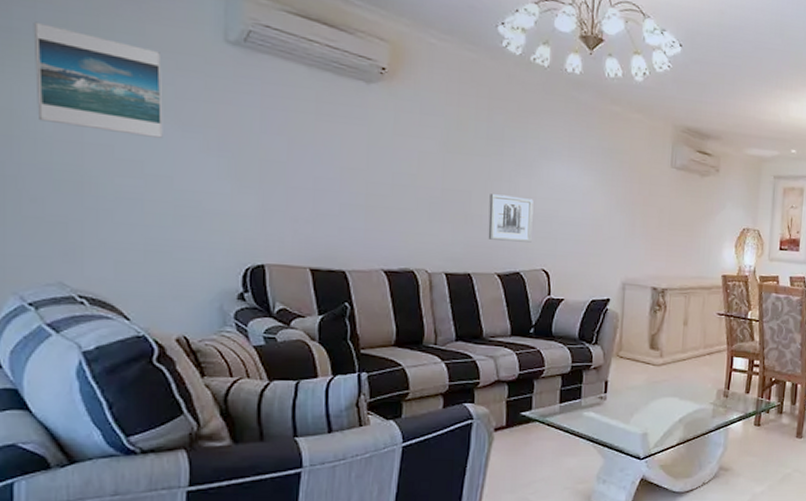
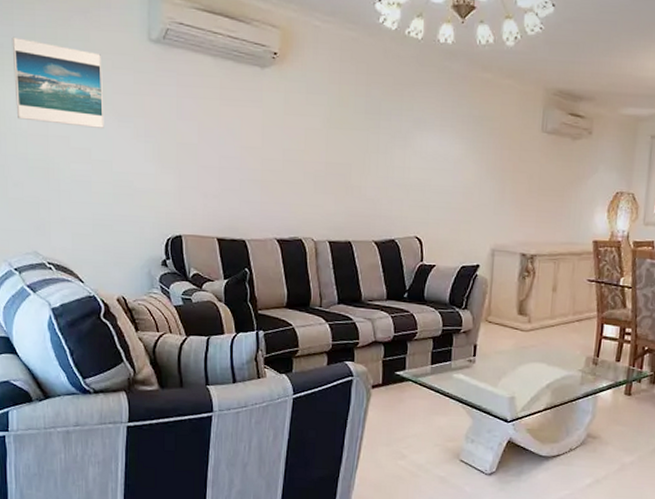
wall art: present [488,194,534,243] -> none [366,166,408,211]

